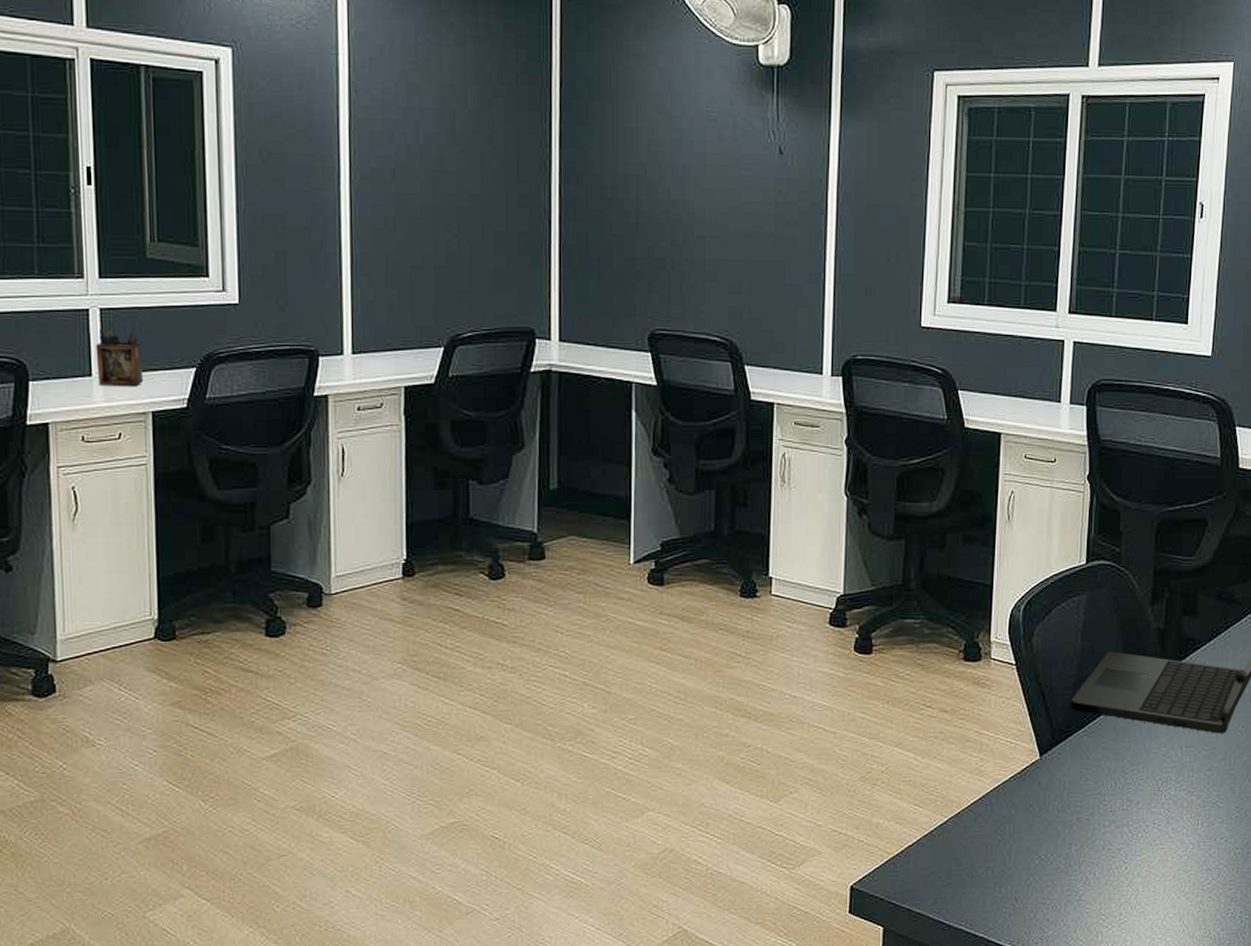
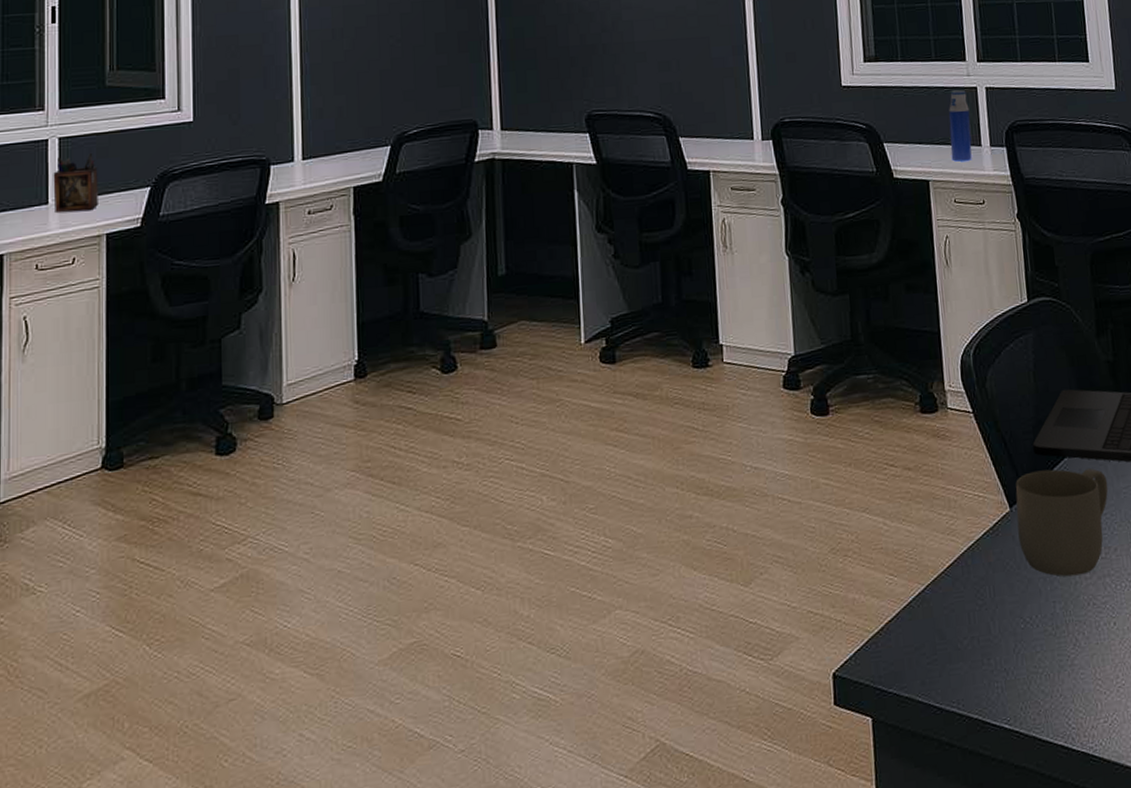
water bottle: none [1027,342,1053,416] -> present [949,90,972,162]
mug: none [1045,724,1140,823] -> present [1015,468,1108,577]

